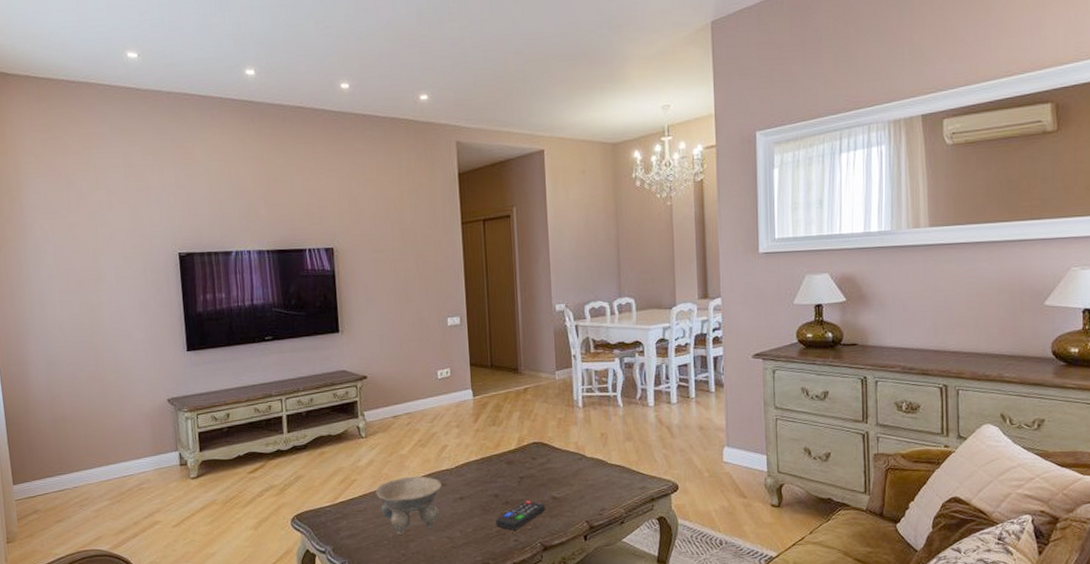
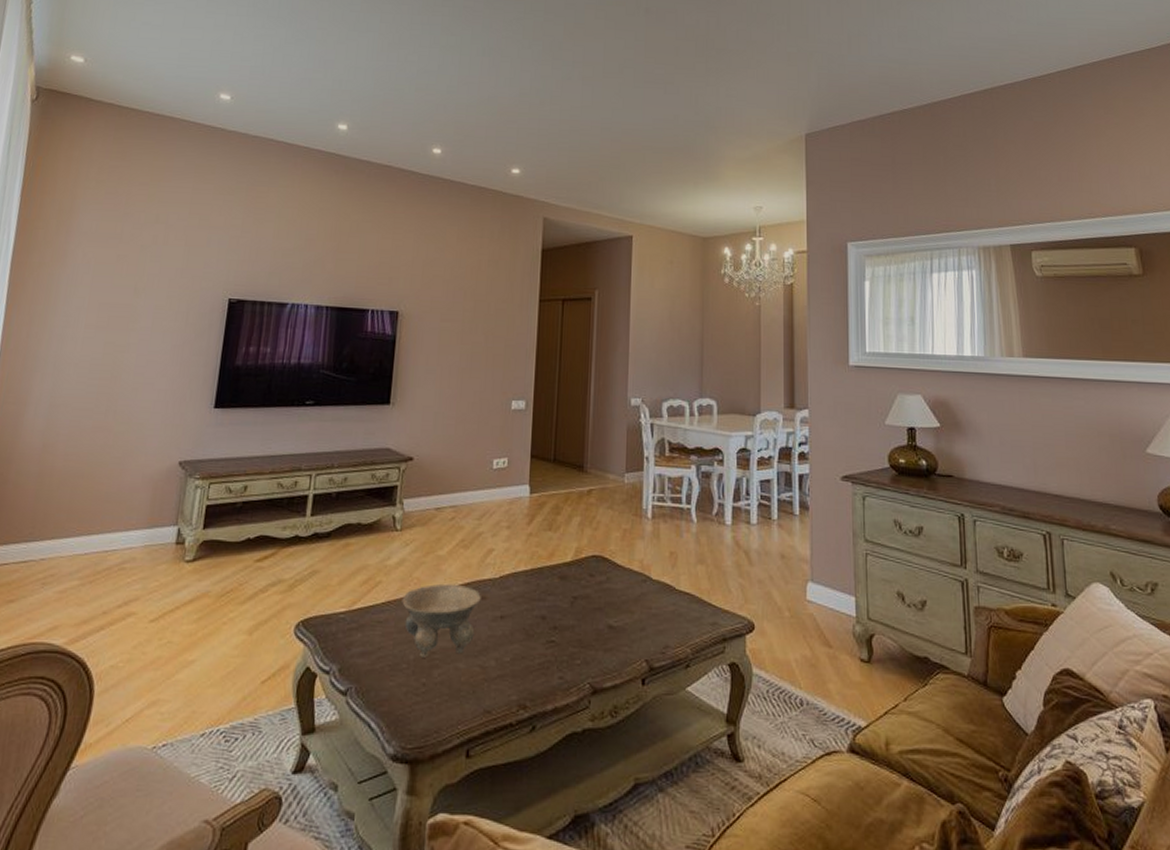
remote control: present [496,500,545,530] -> none [539,627,599,664]

